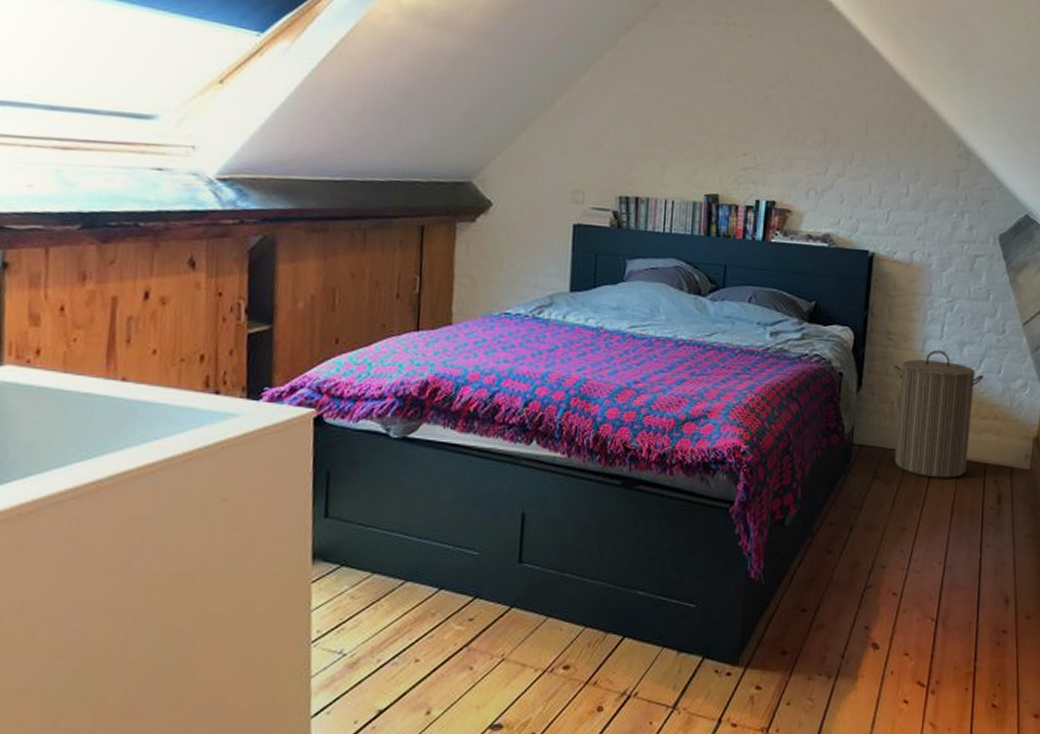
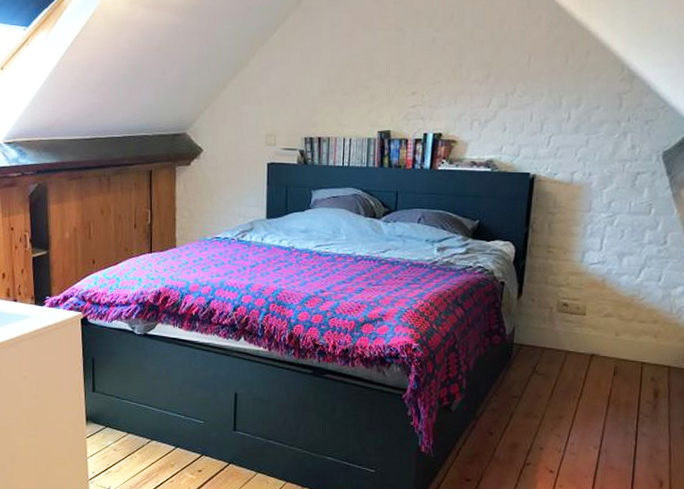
laundry hamper: present [894,349,984,478] -> none [552,260,644,375]

